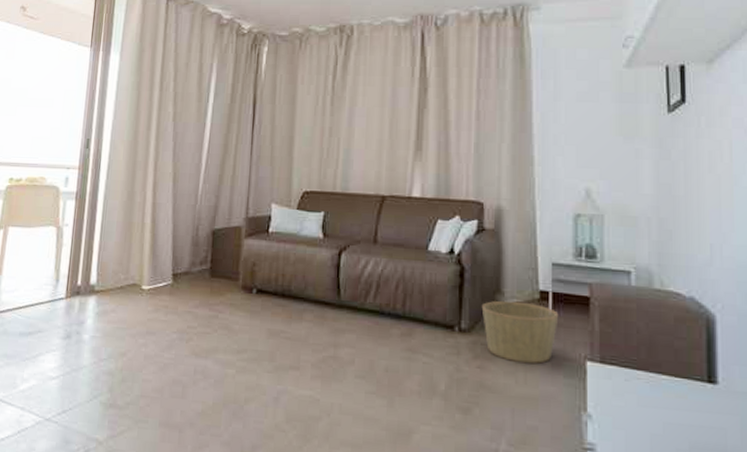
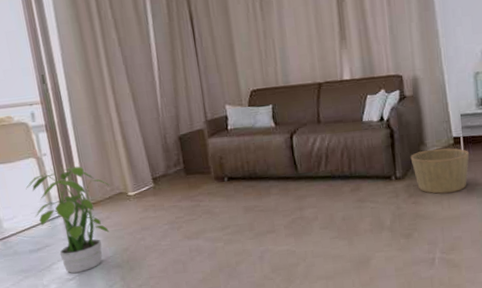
potted plant: none [36,241,125,372] -> present [25,165,110,274]

